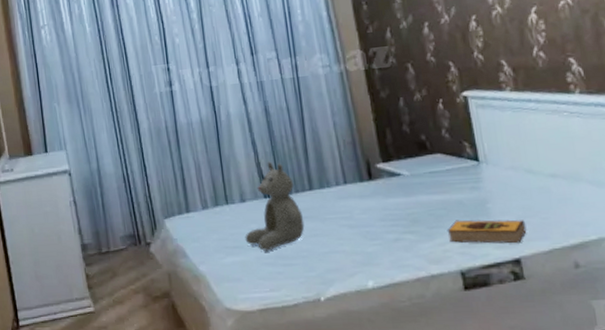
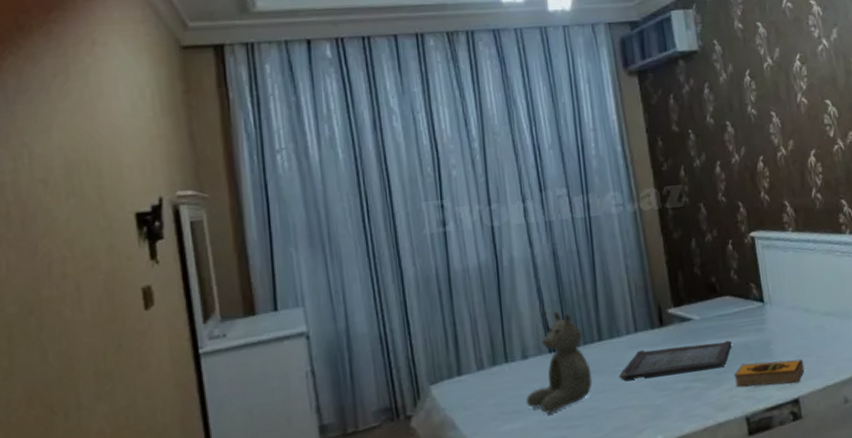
serving tray: none [330,197,444,227] -> present [619,340,732,381]

